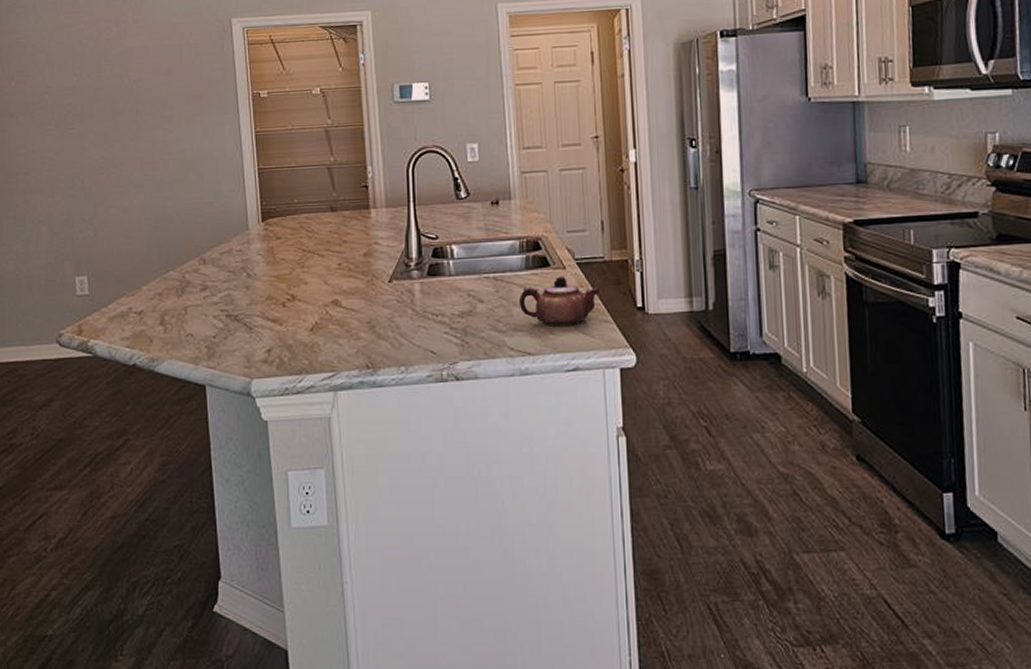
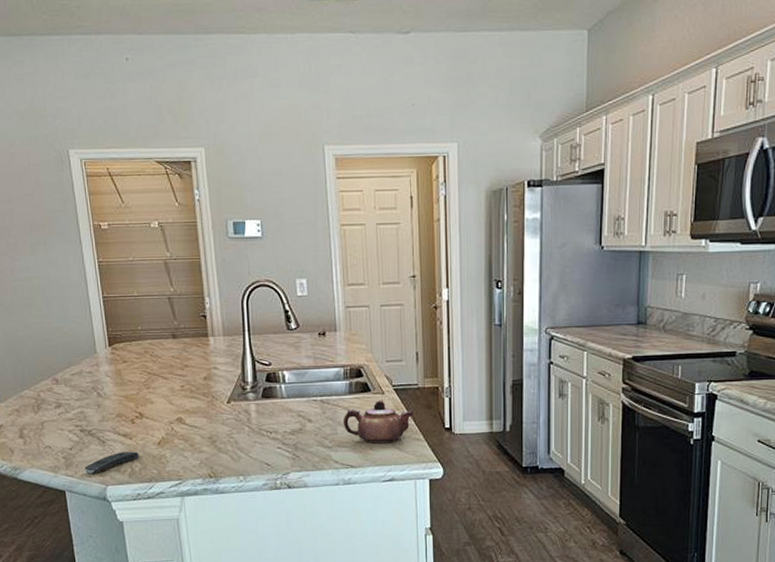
remote control: none [229,339,289,365] -> present [85,451,139,474]

